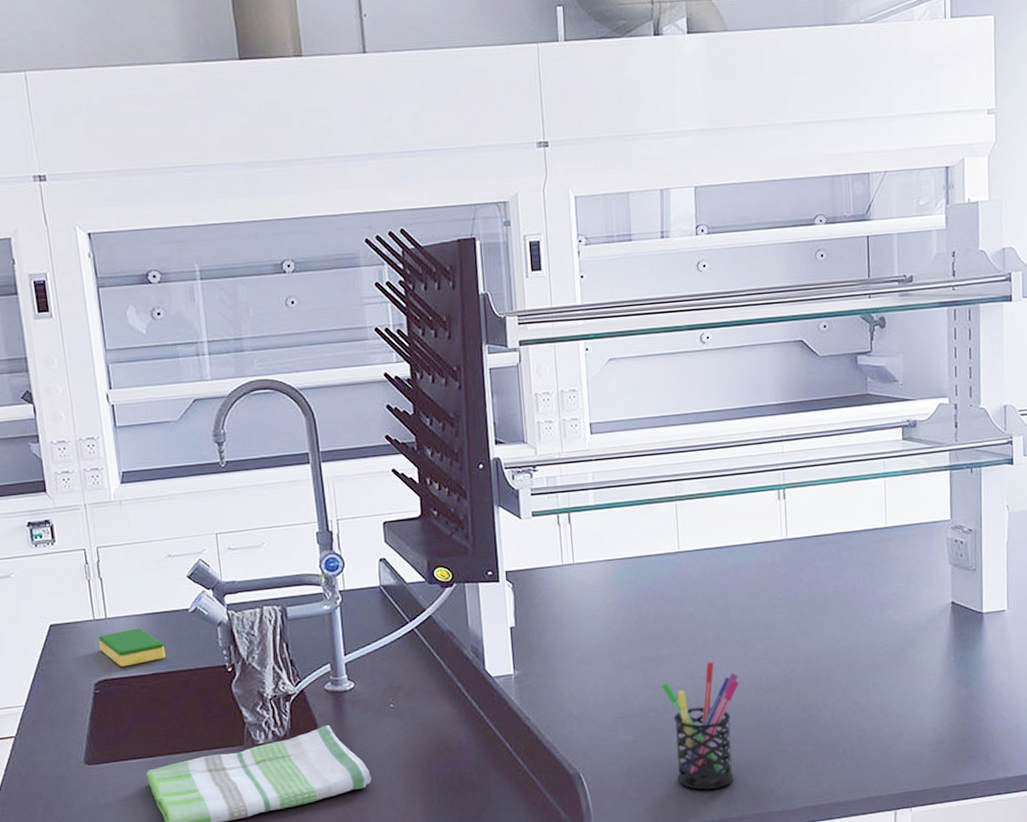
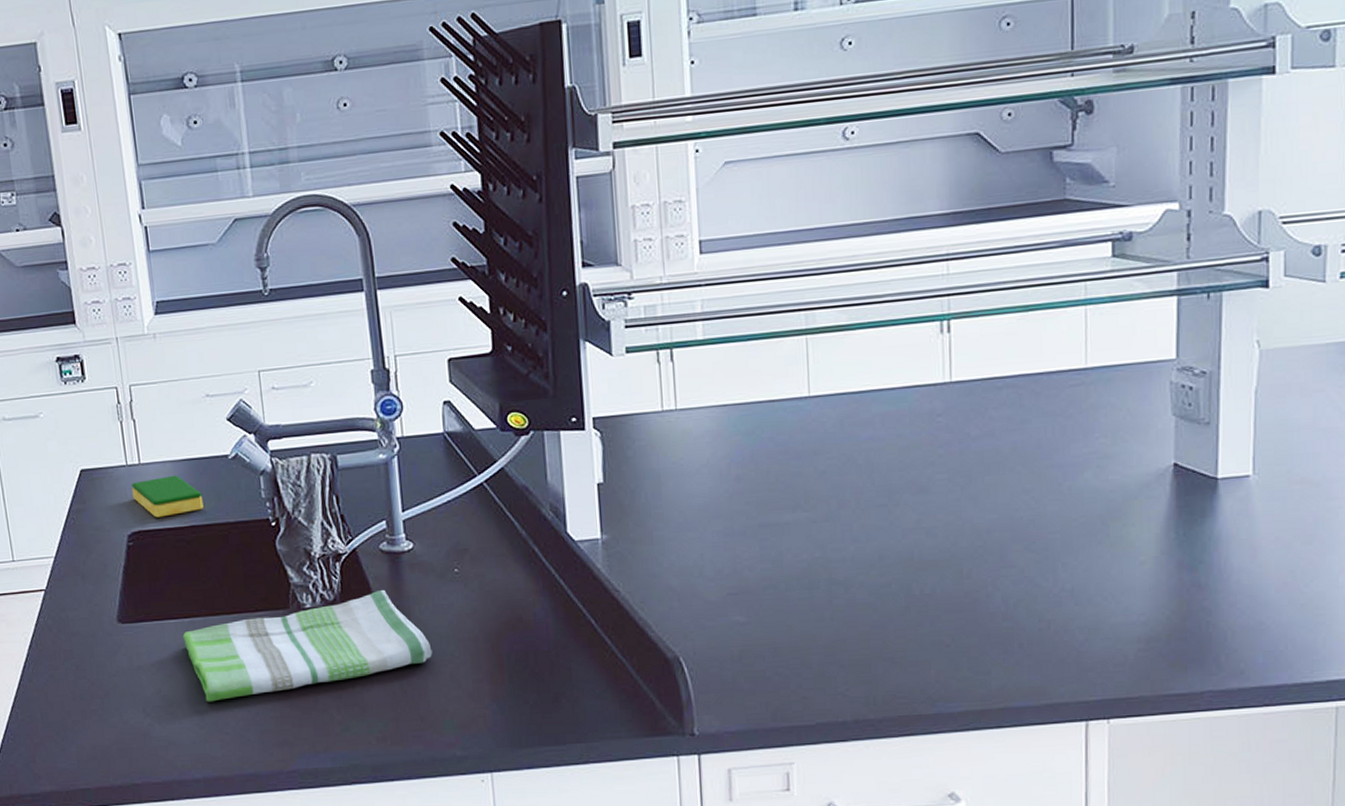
pen holder: present [661,661,739,790] -> none [783,529,883,685]

